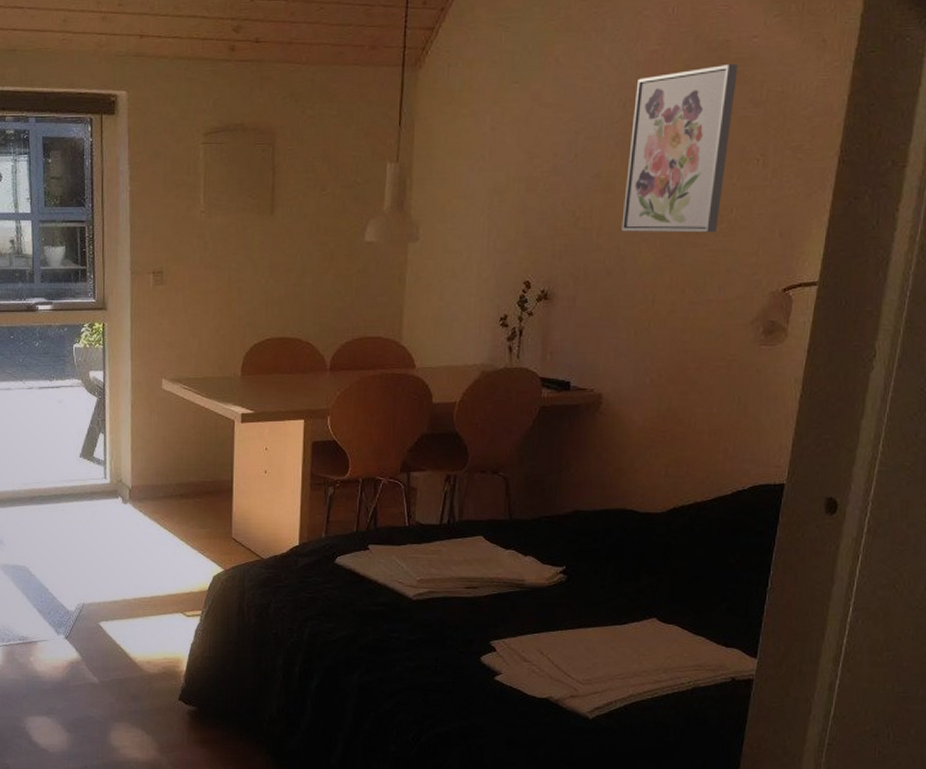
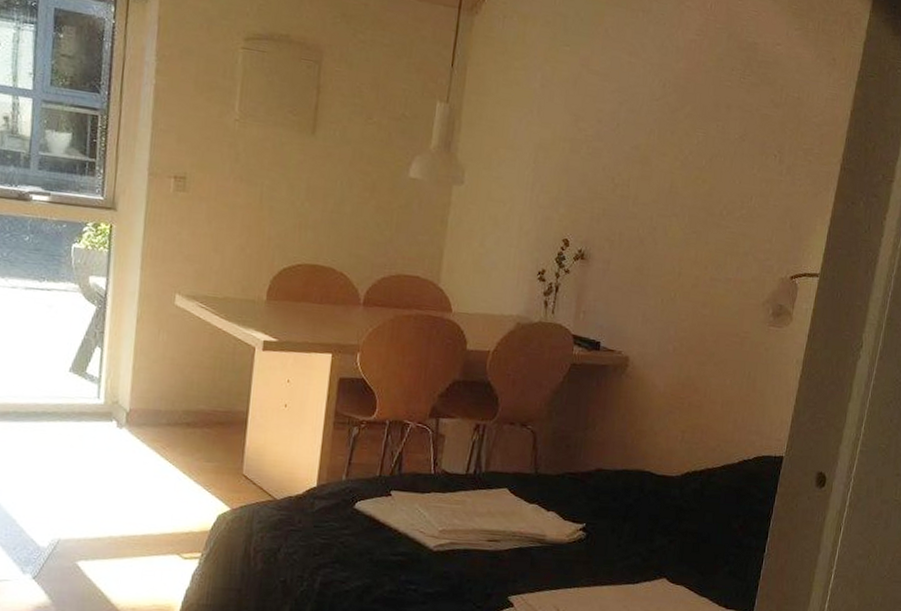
wall art: present [621,63,738,233] -> none [655,62,763,217]

